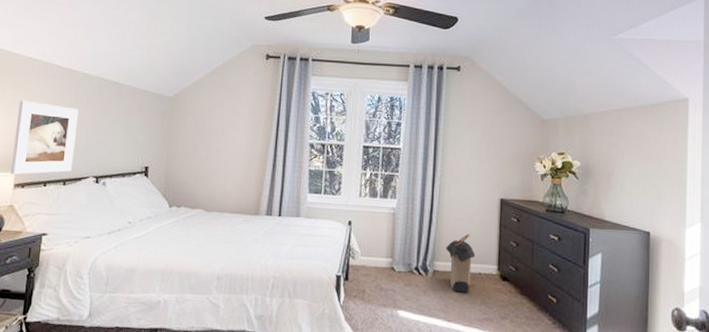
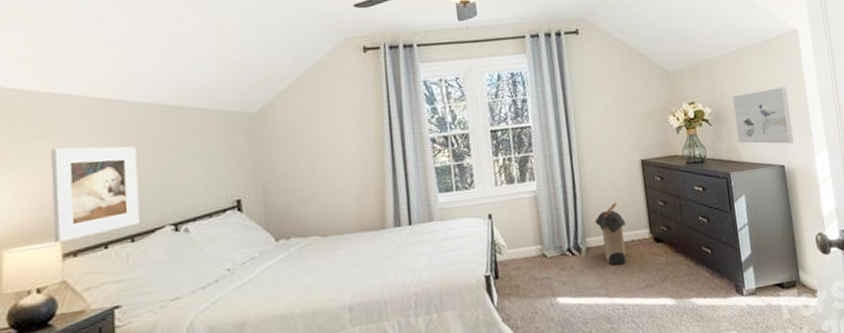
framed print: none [604,153,666,212] -> present [732,87,794,144]

